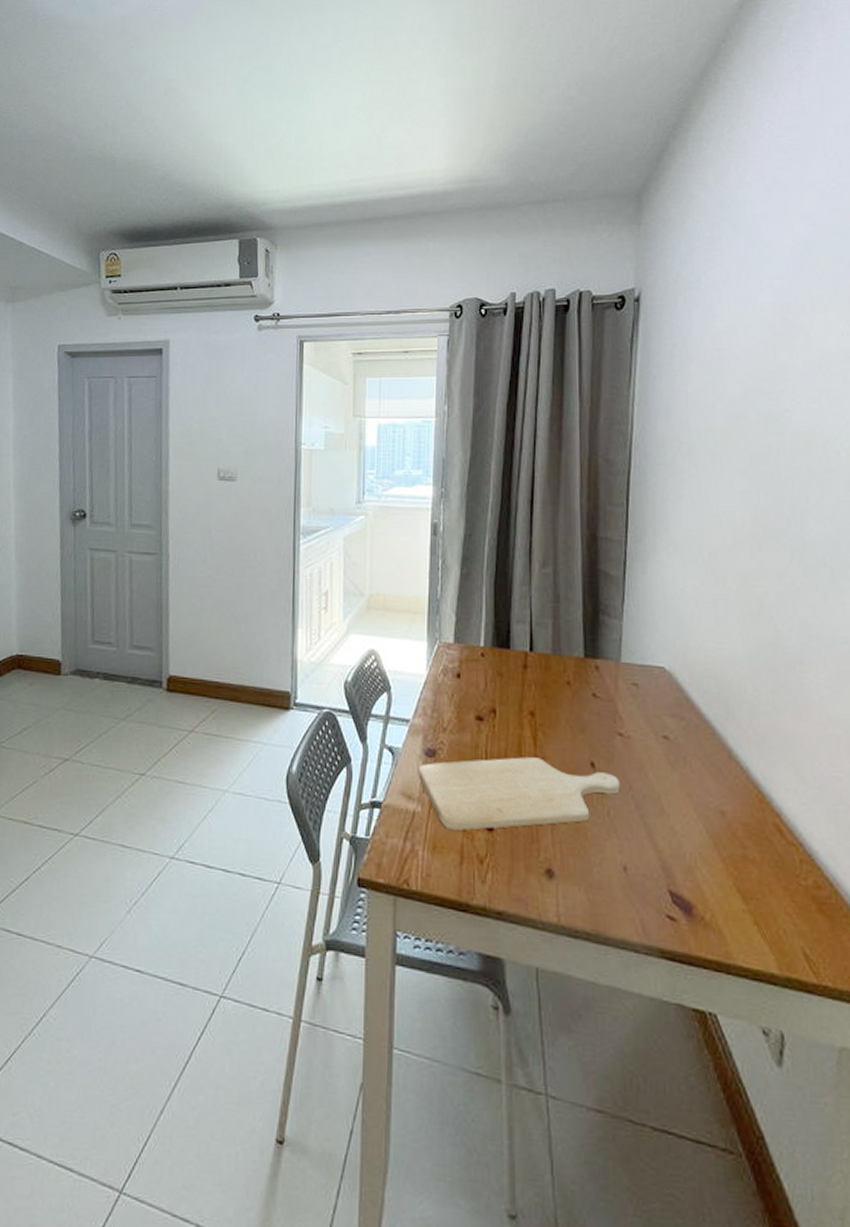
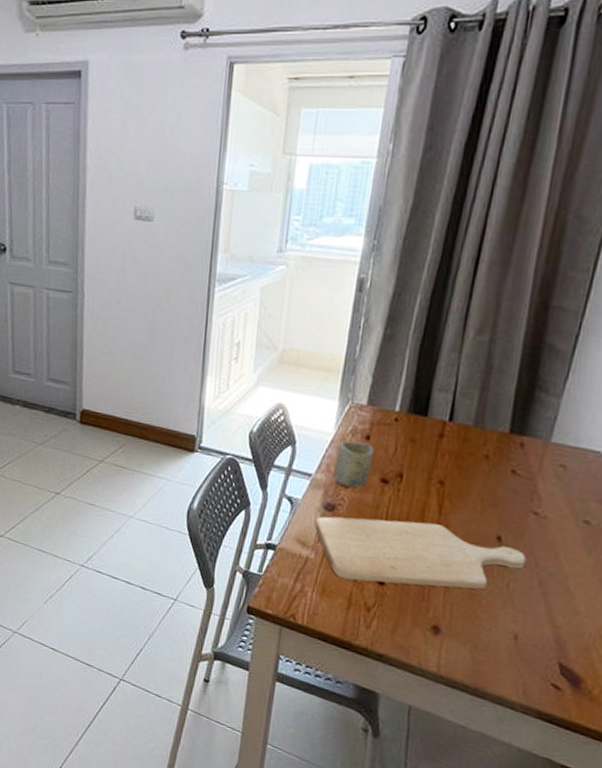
cup: none [431,681,465,729] -> present [333,441,374,488]

